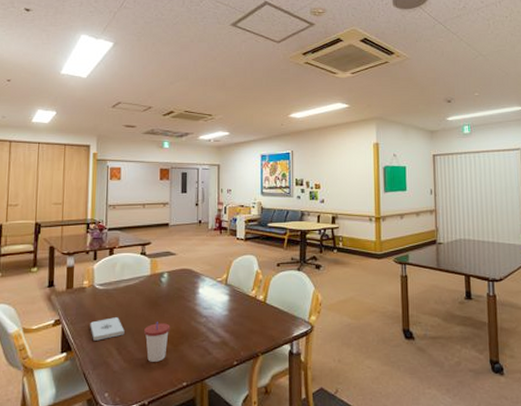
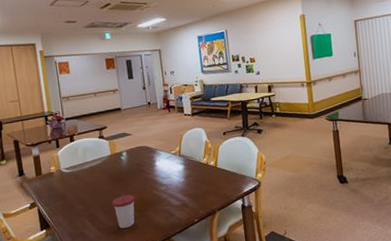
notepad: present [90,317,125,341] -> none [63,195,95,217]

